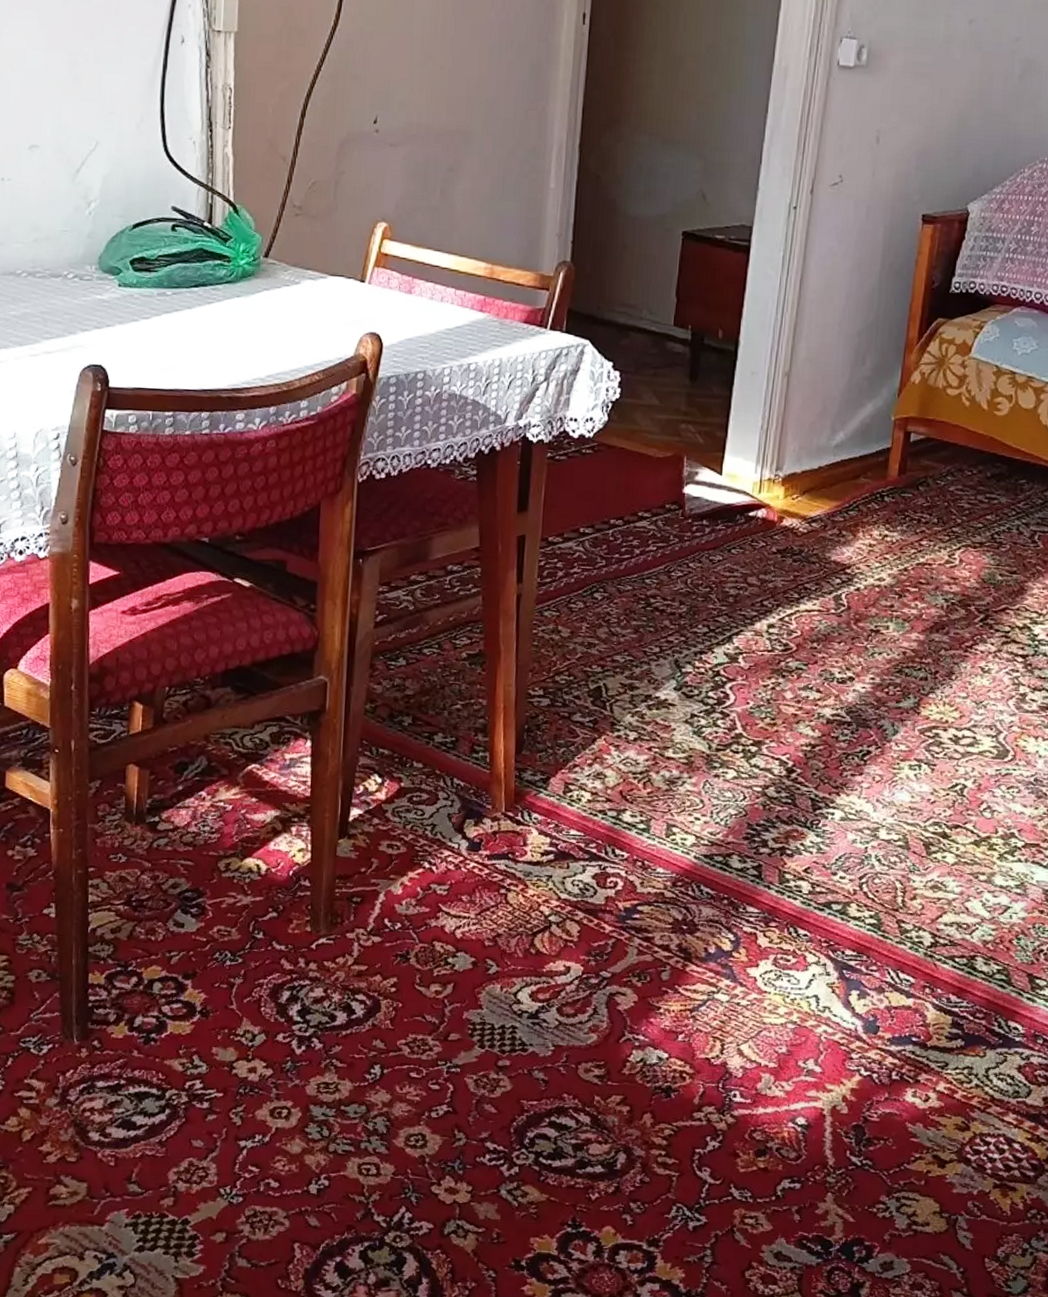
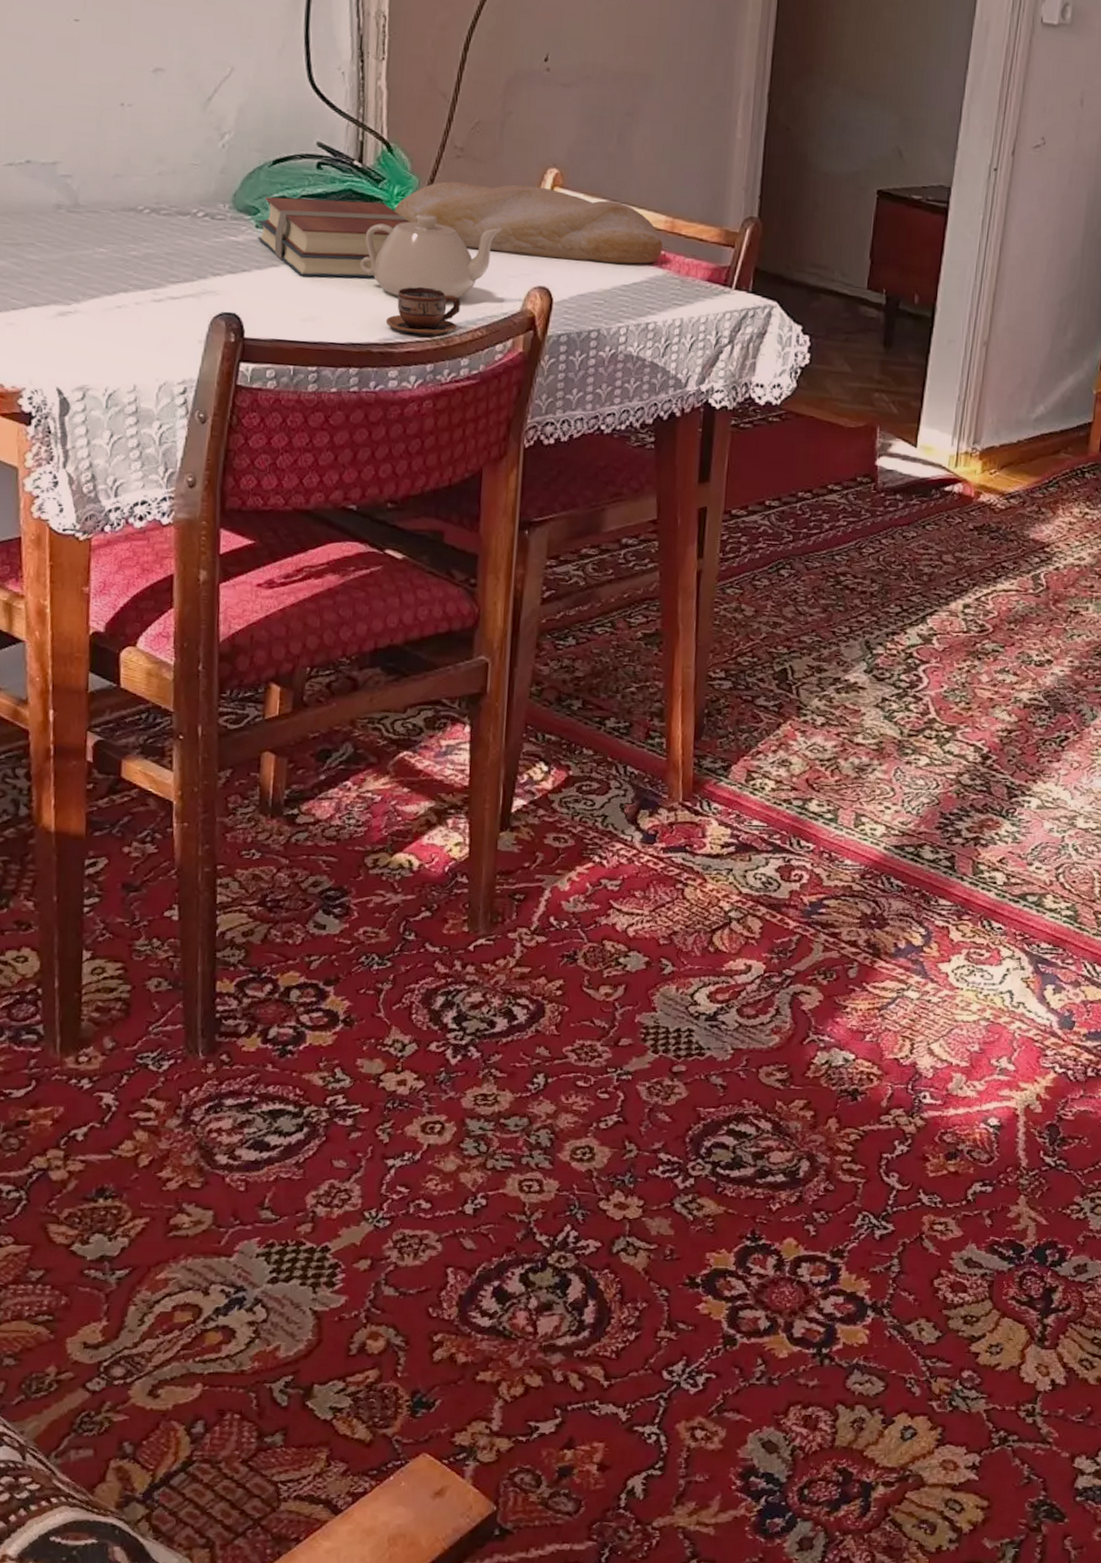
books: none [120,258,255,330] -> present [258,197,410,278]
teapot: none [210,268,338,346] -> present [360,213,504,299]
cup: none [233,336,300,382] -> present [385,286,461,337]
bread: none [239,237,483,309] -> present [393,181,663,264]

